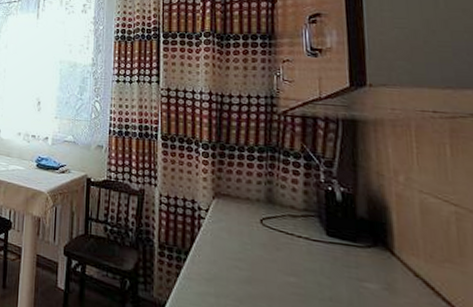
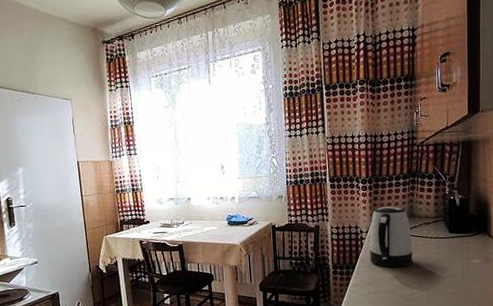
kettle: none [210,182,272,269] -> present [369,206,413,268]

